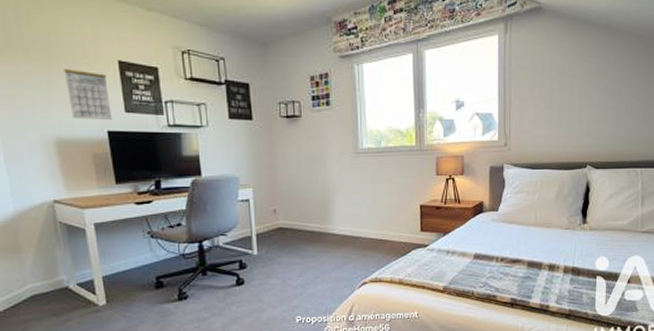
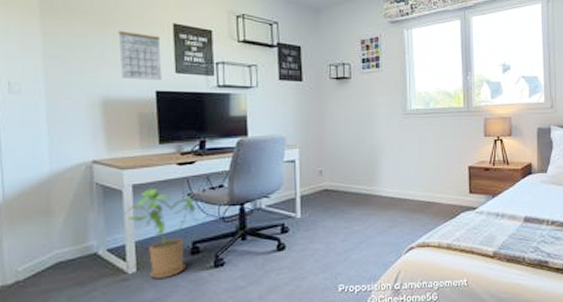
house plant: none [90,226,157,311] -> present [125,188,196,279]

